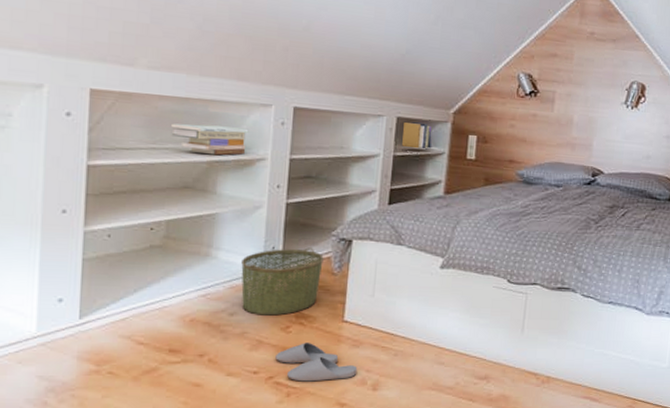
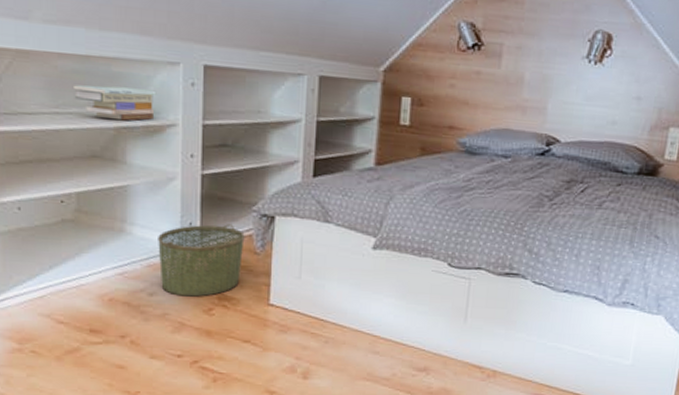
slippers: present [275,343,358,382] -> none [199,326,286,368]
books: present [402,122,433,149] -> none [326,81,361,113]

